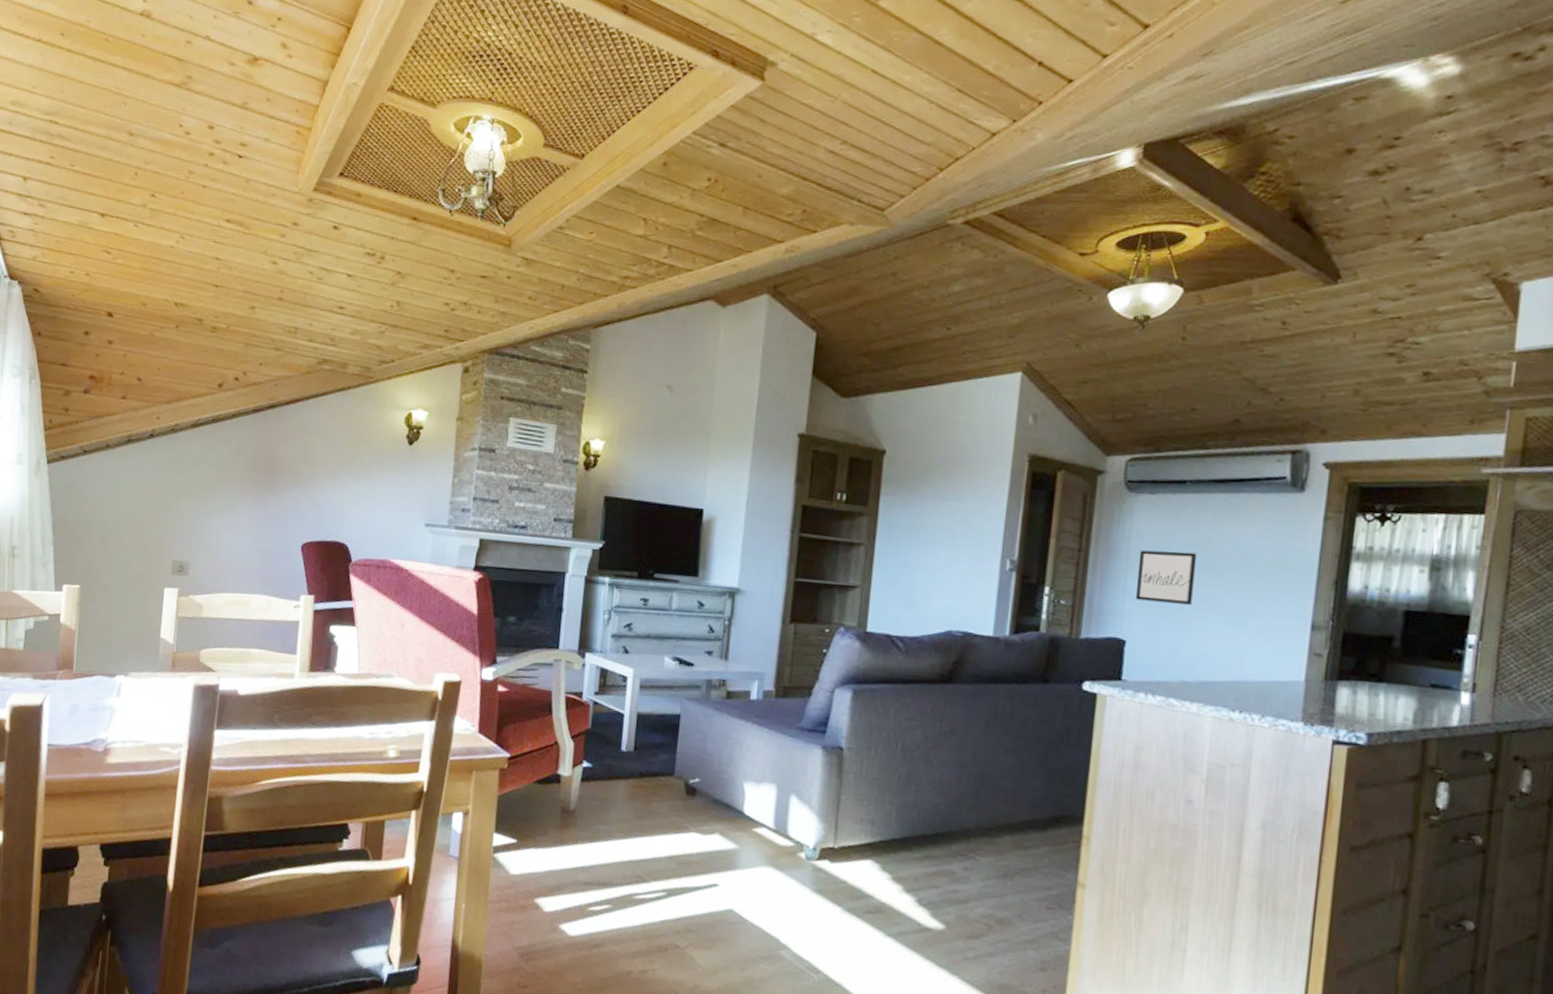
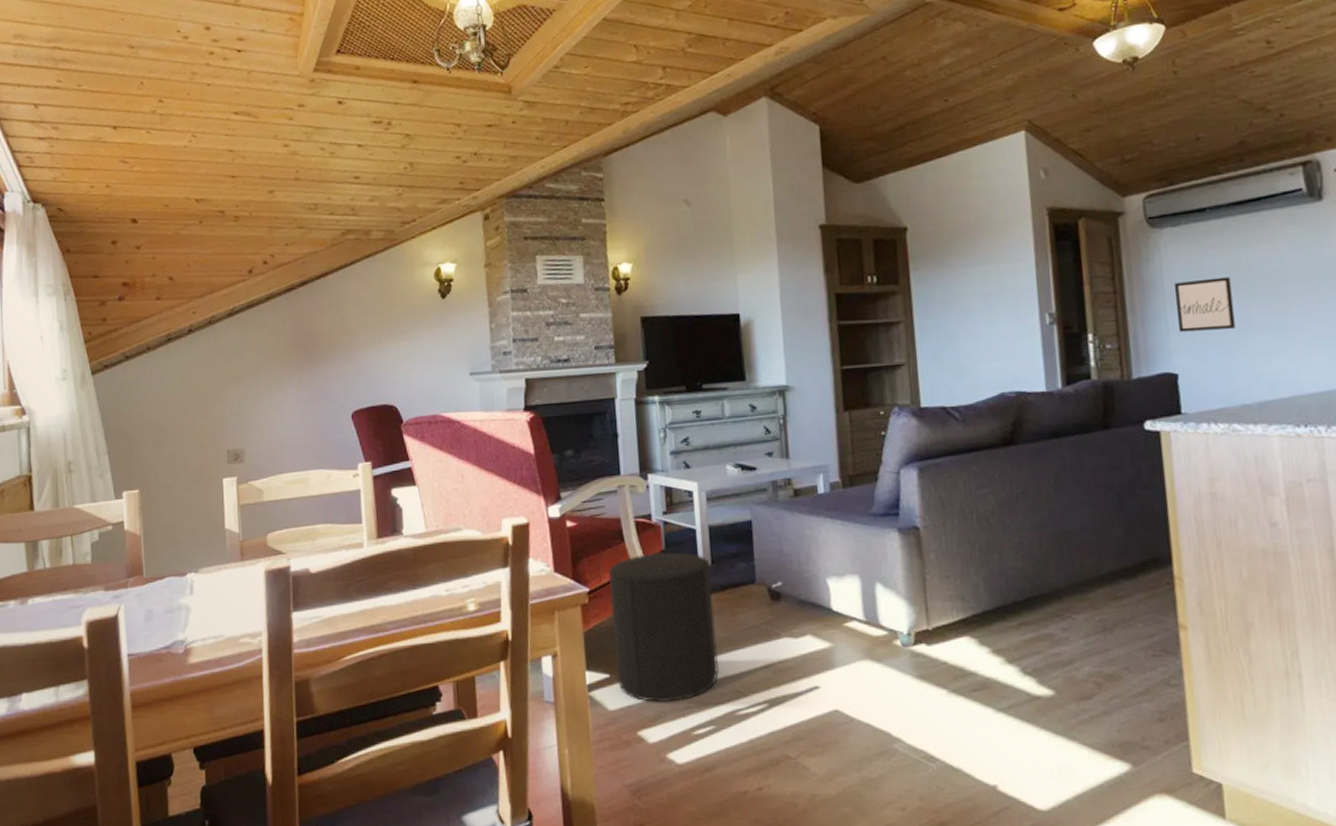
stool: none [523,729,633,876] -> present [609,551,719,703]

